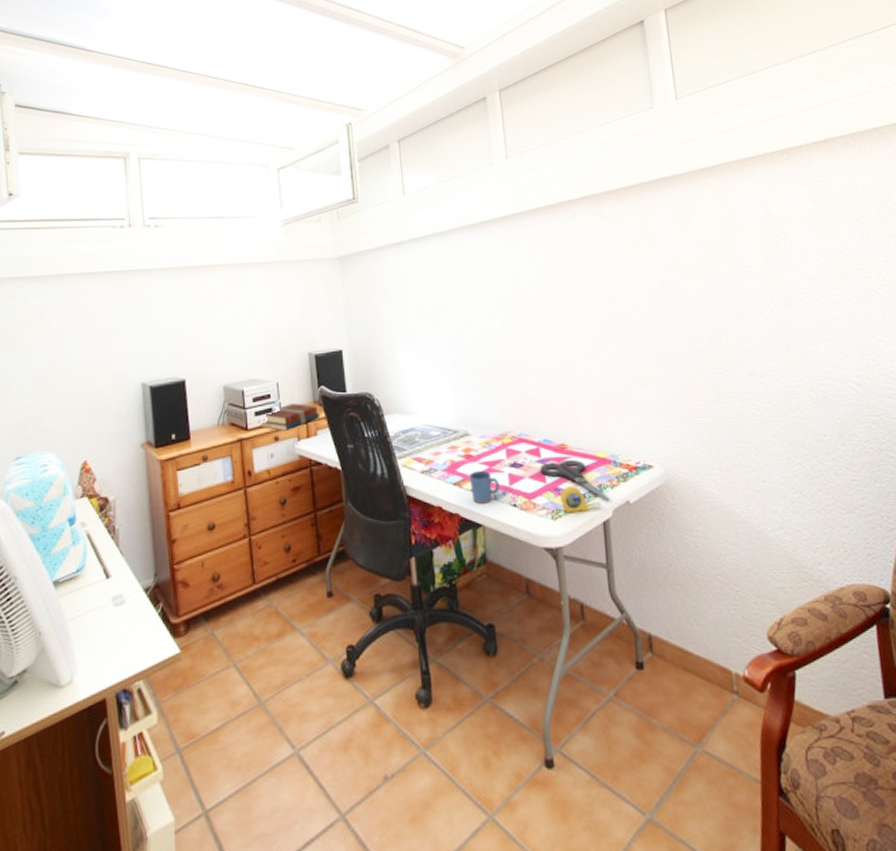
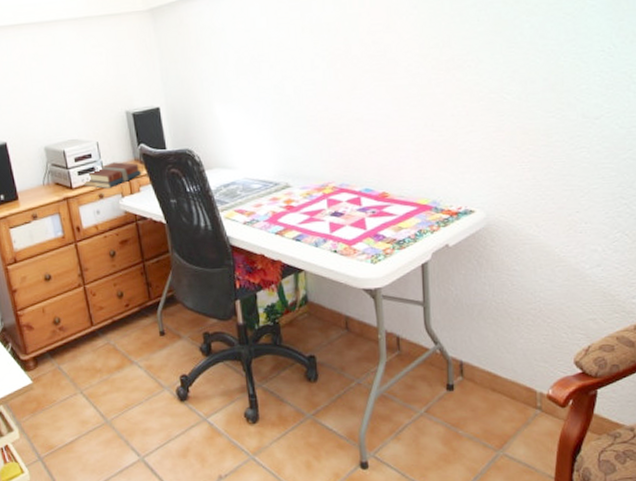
mug: present [469,470,499,504] -> none [290,220,320,251]
scissors: present [540,460,610,502] -> none [361,207,430,246]
tape measure: present [559,486,602,513] -> none [379,232,421,257]

